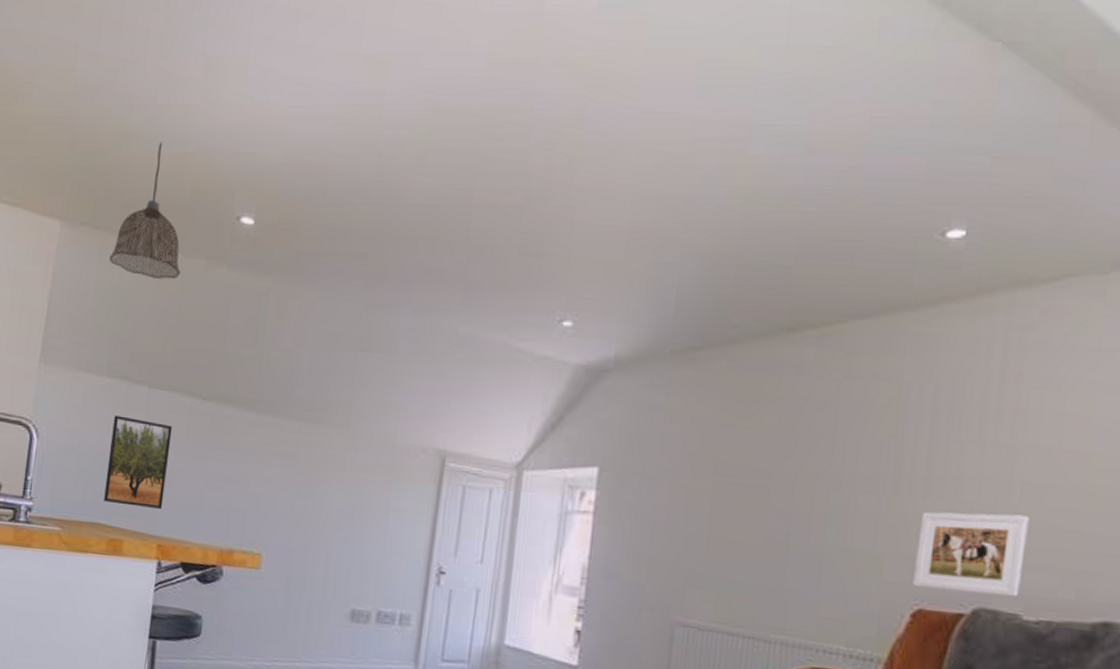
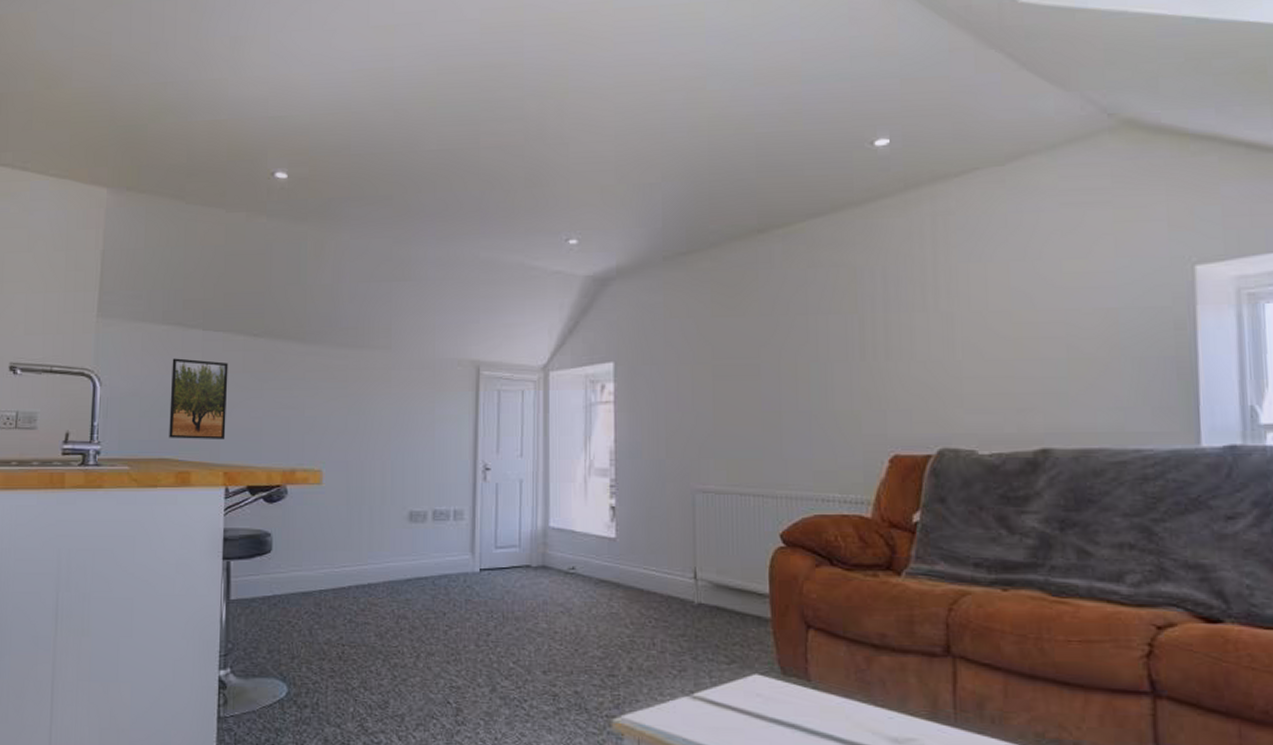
pendant lamp: present [109,141,181,279] -> none [156,112,224,233]
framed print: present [913,511,1029,597] -> none [886,367,973,437]

